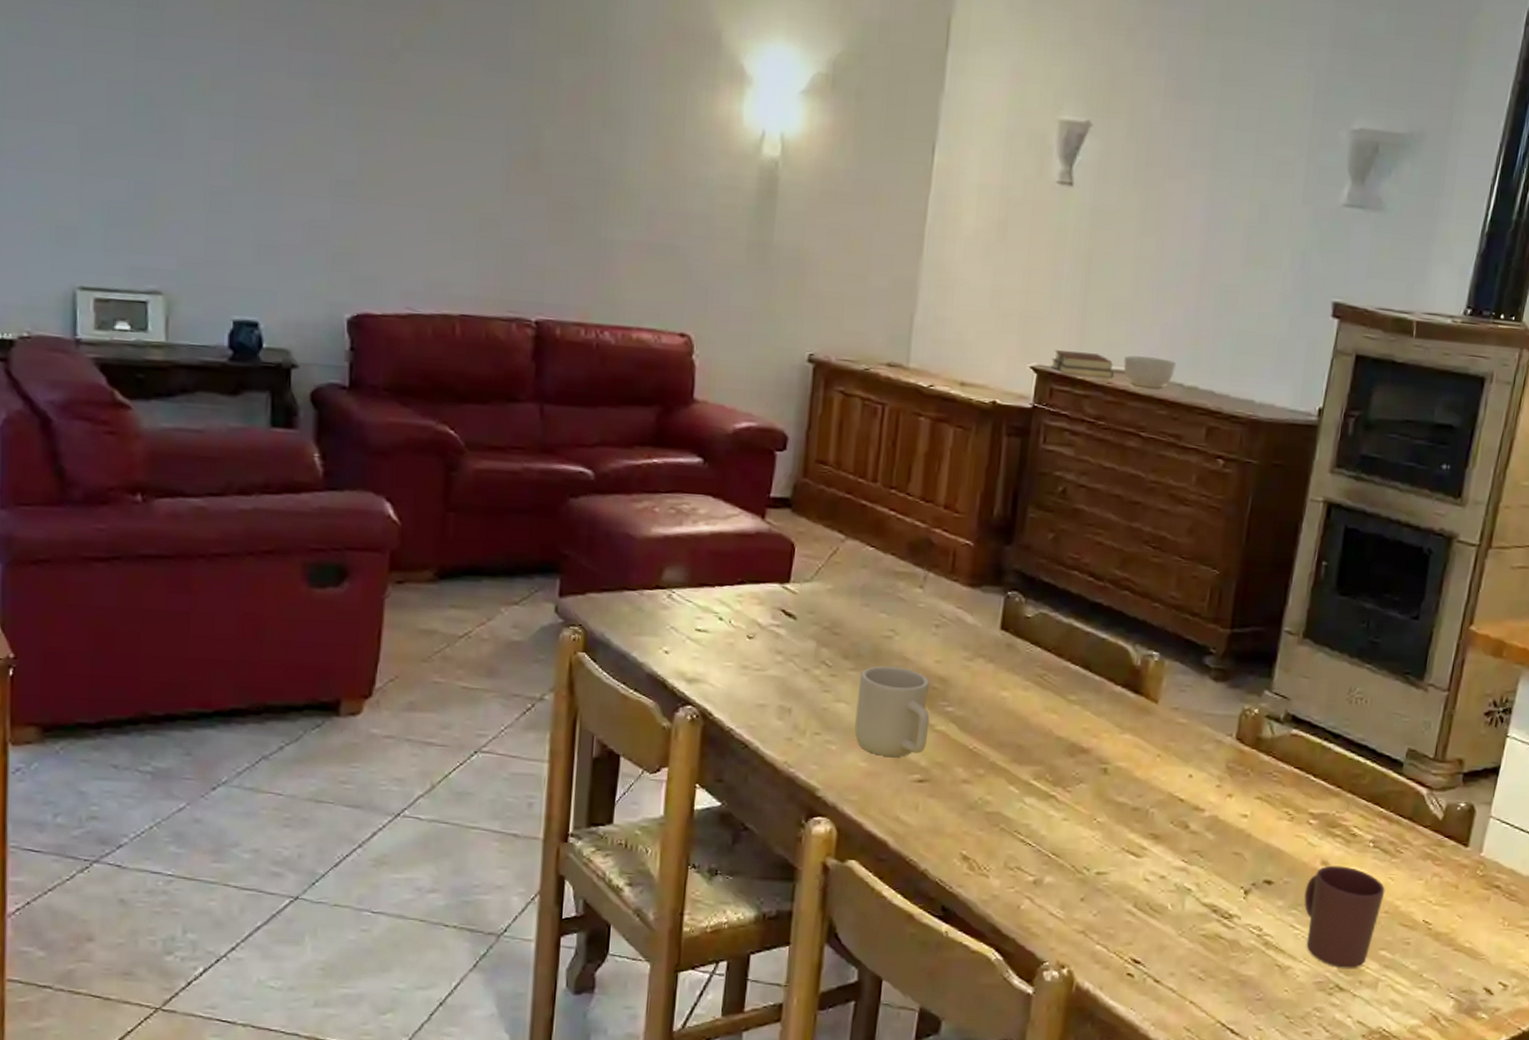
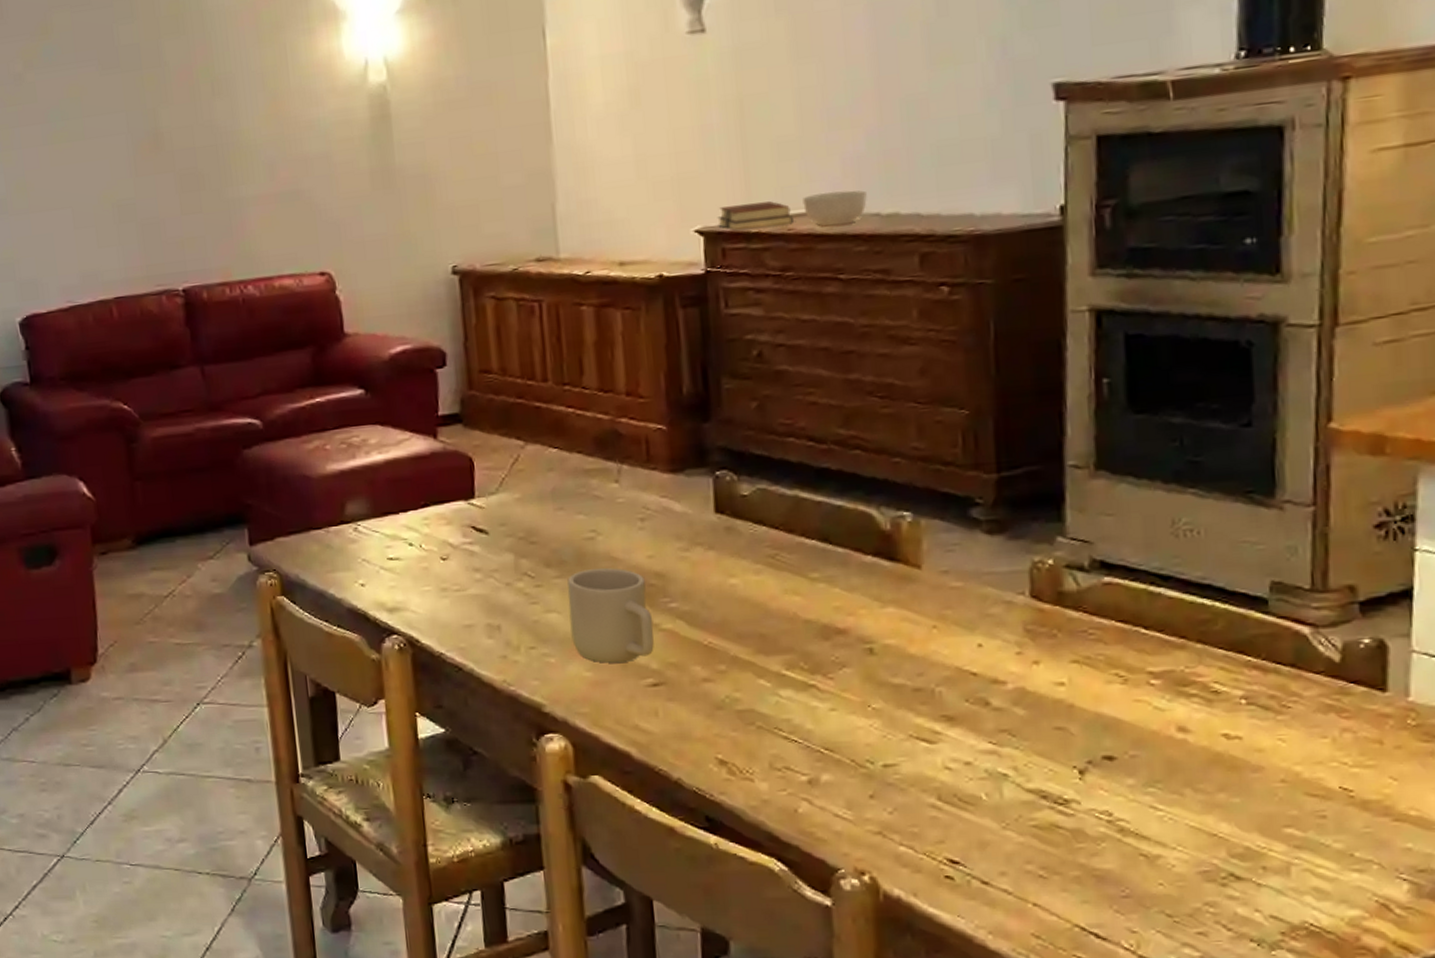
mug: present [1303,865,1385,968] -> none [1161,730,1276,852]

